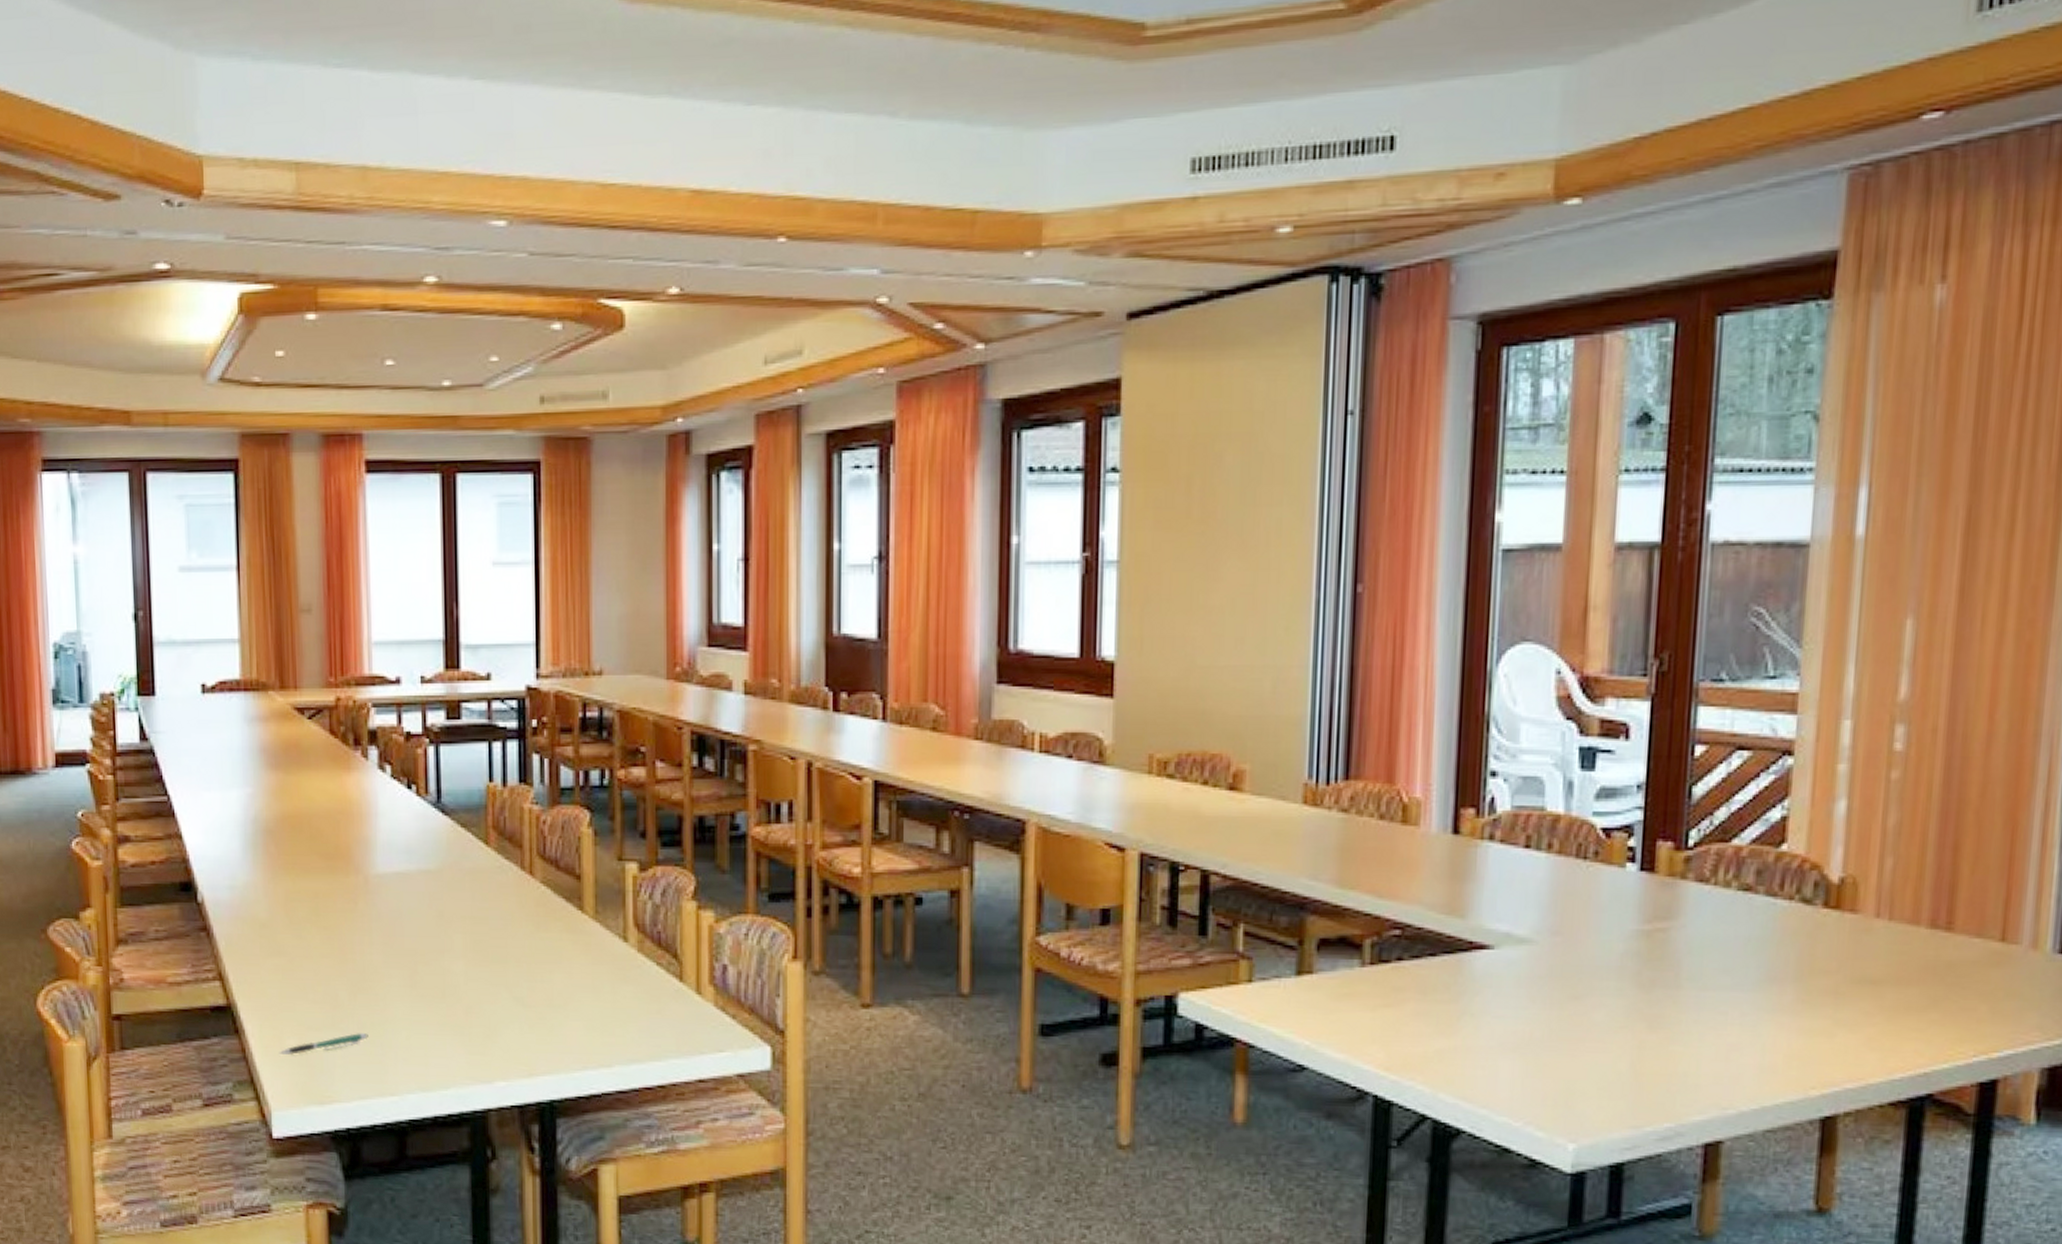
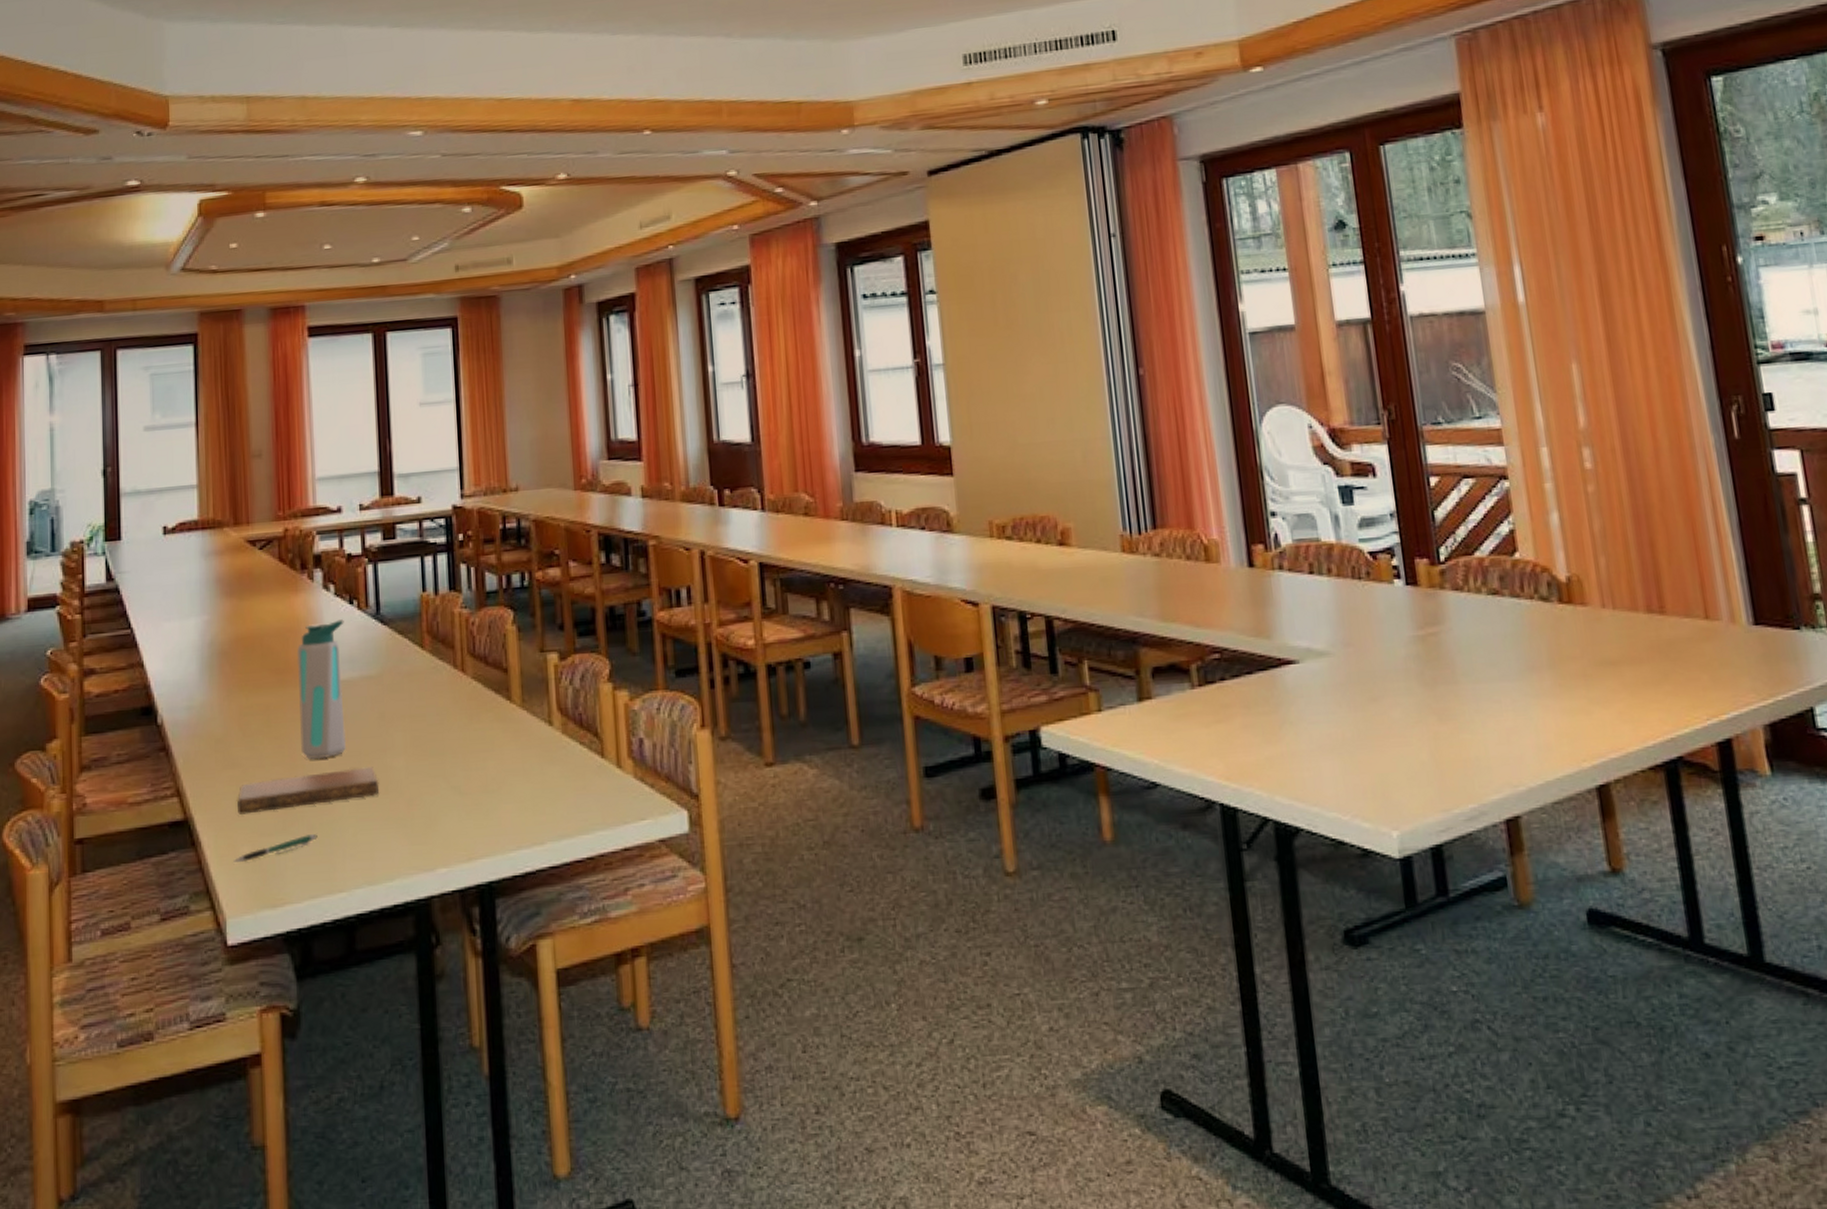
notebook: none [283,968,436,1006] -> present [237,767,379,815]
water bottle: none [348,805,402,955] -> present [296,619,347,760]

